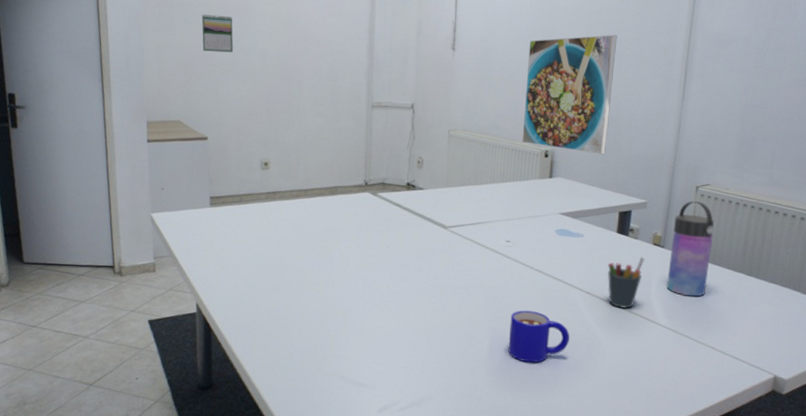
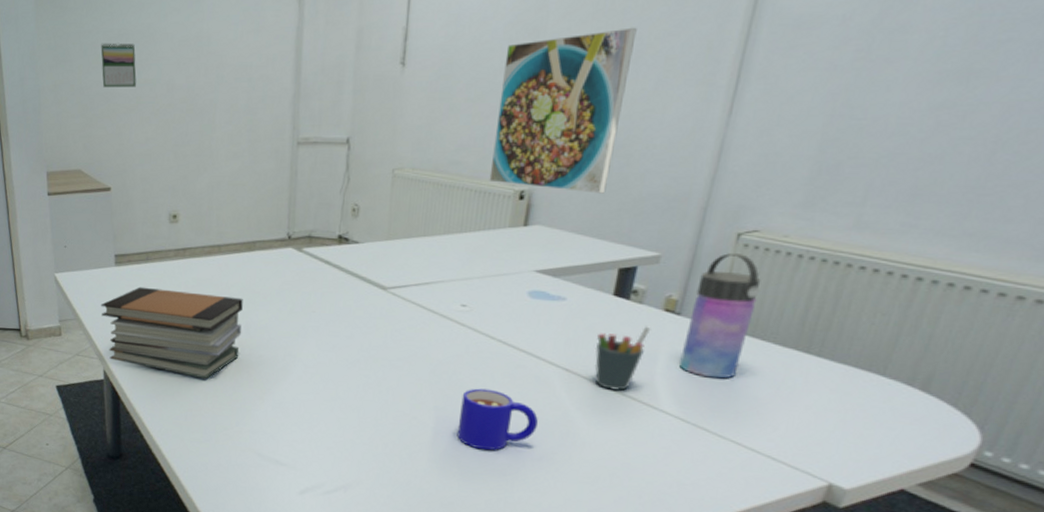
book stack: none [195,226,327,310] -> present [101,286,243,379]

